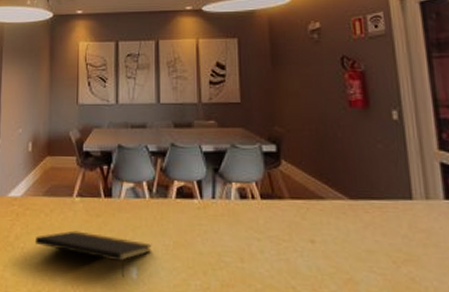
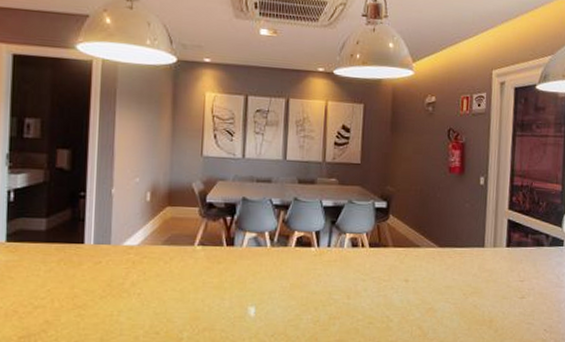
notepad: present [34,230,152,278] -> none [152,276,271,316]

